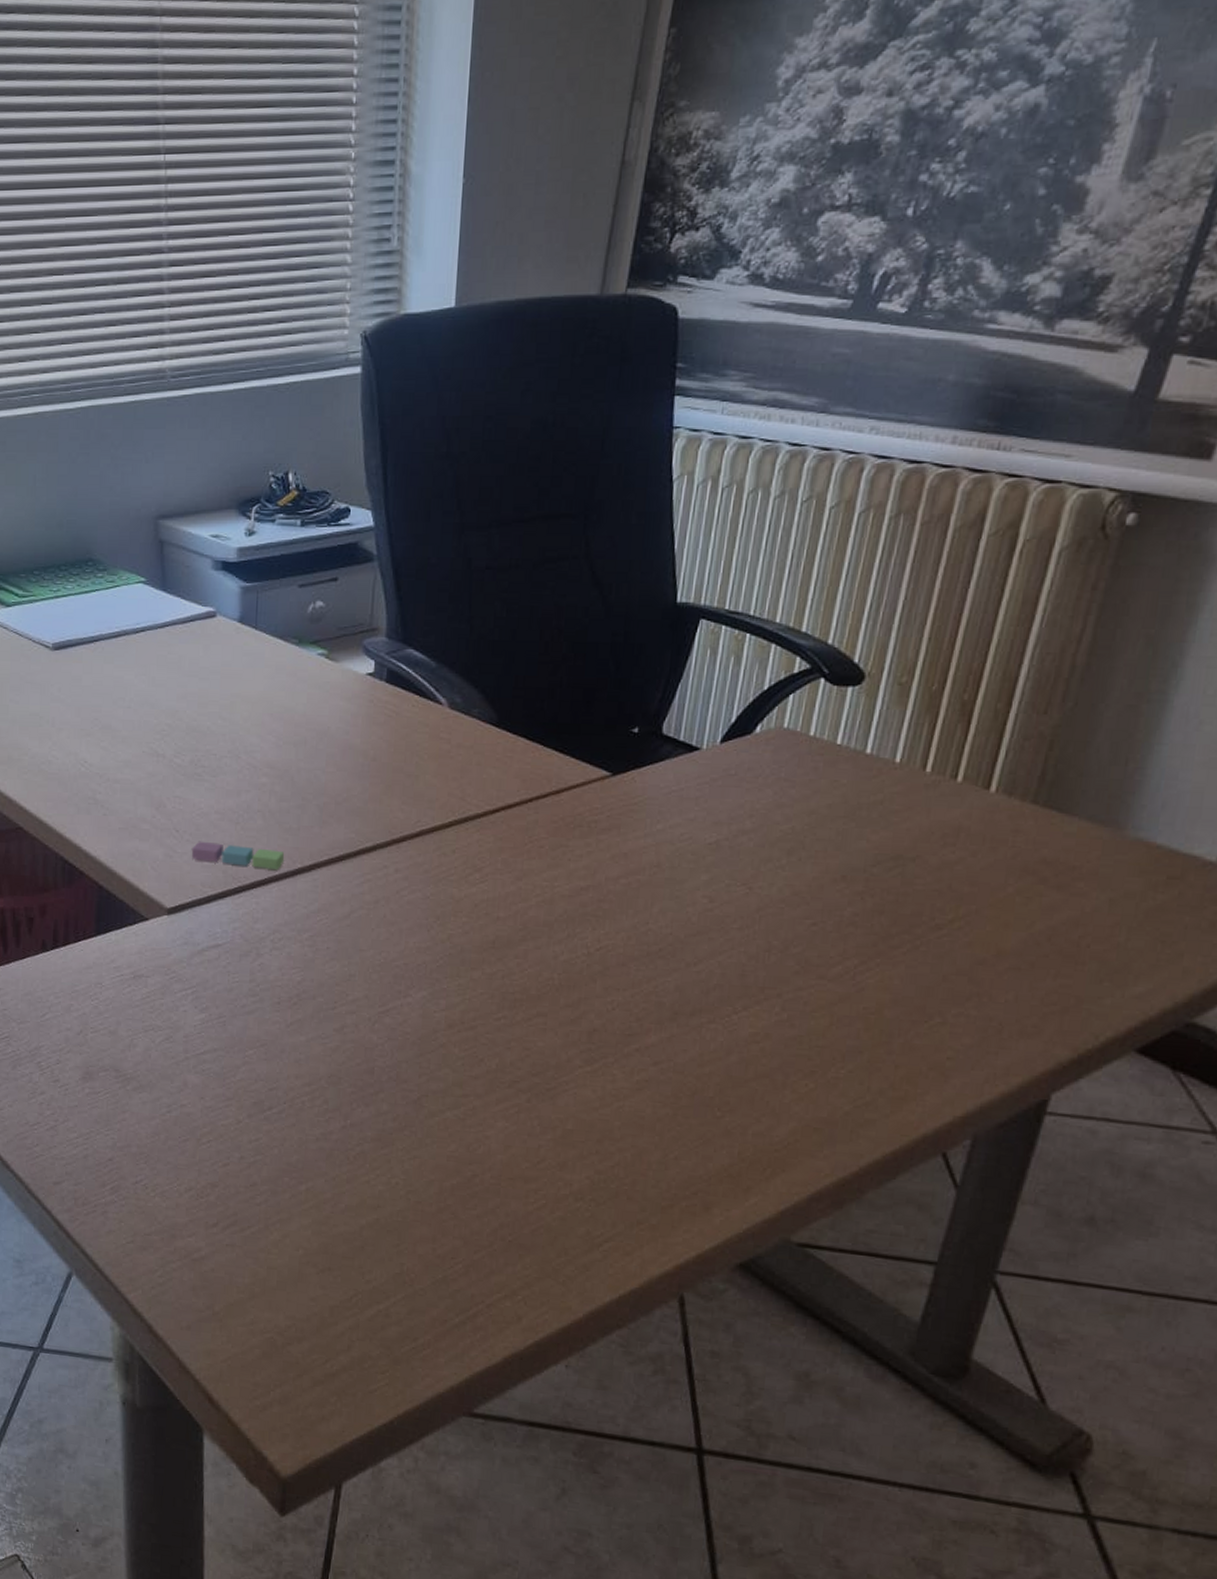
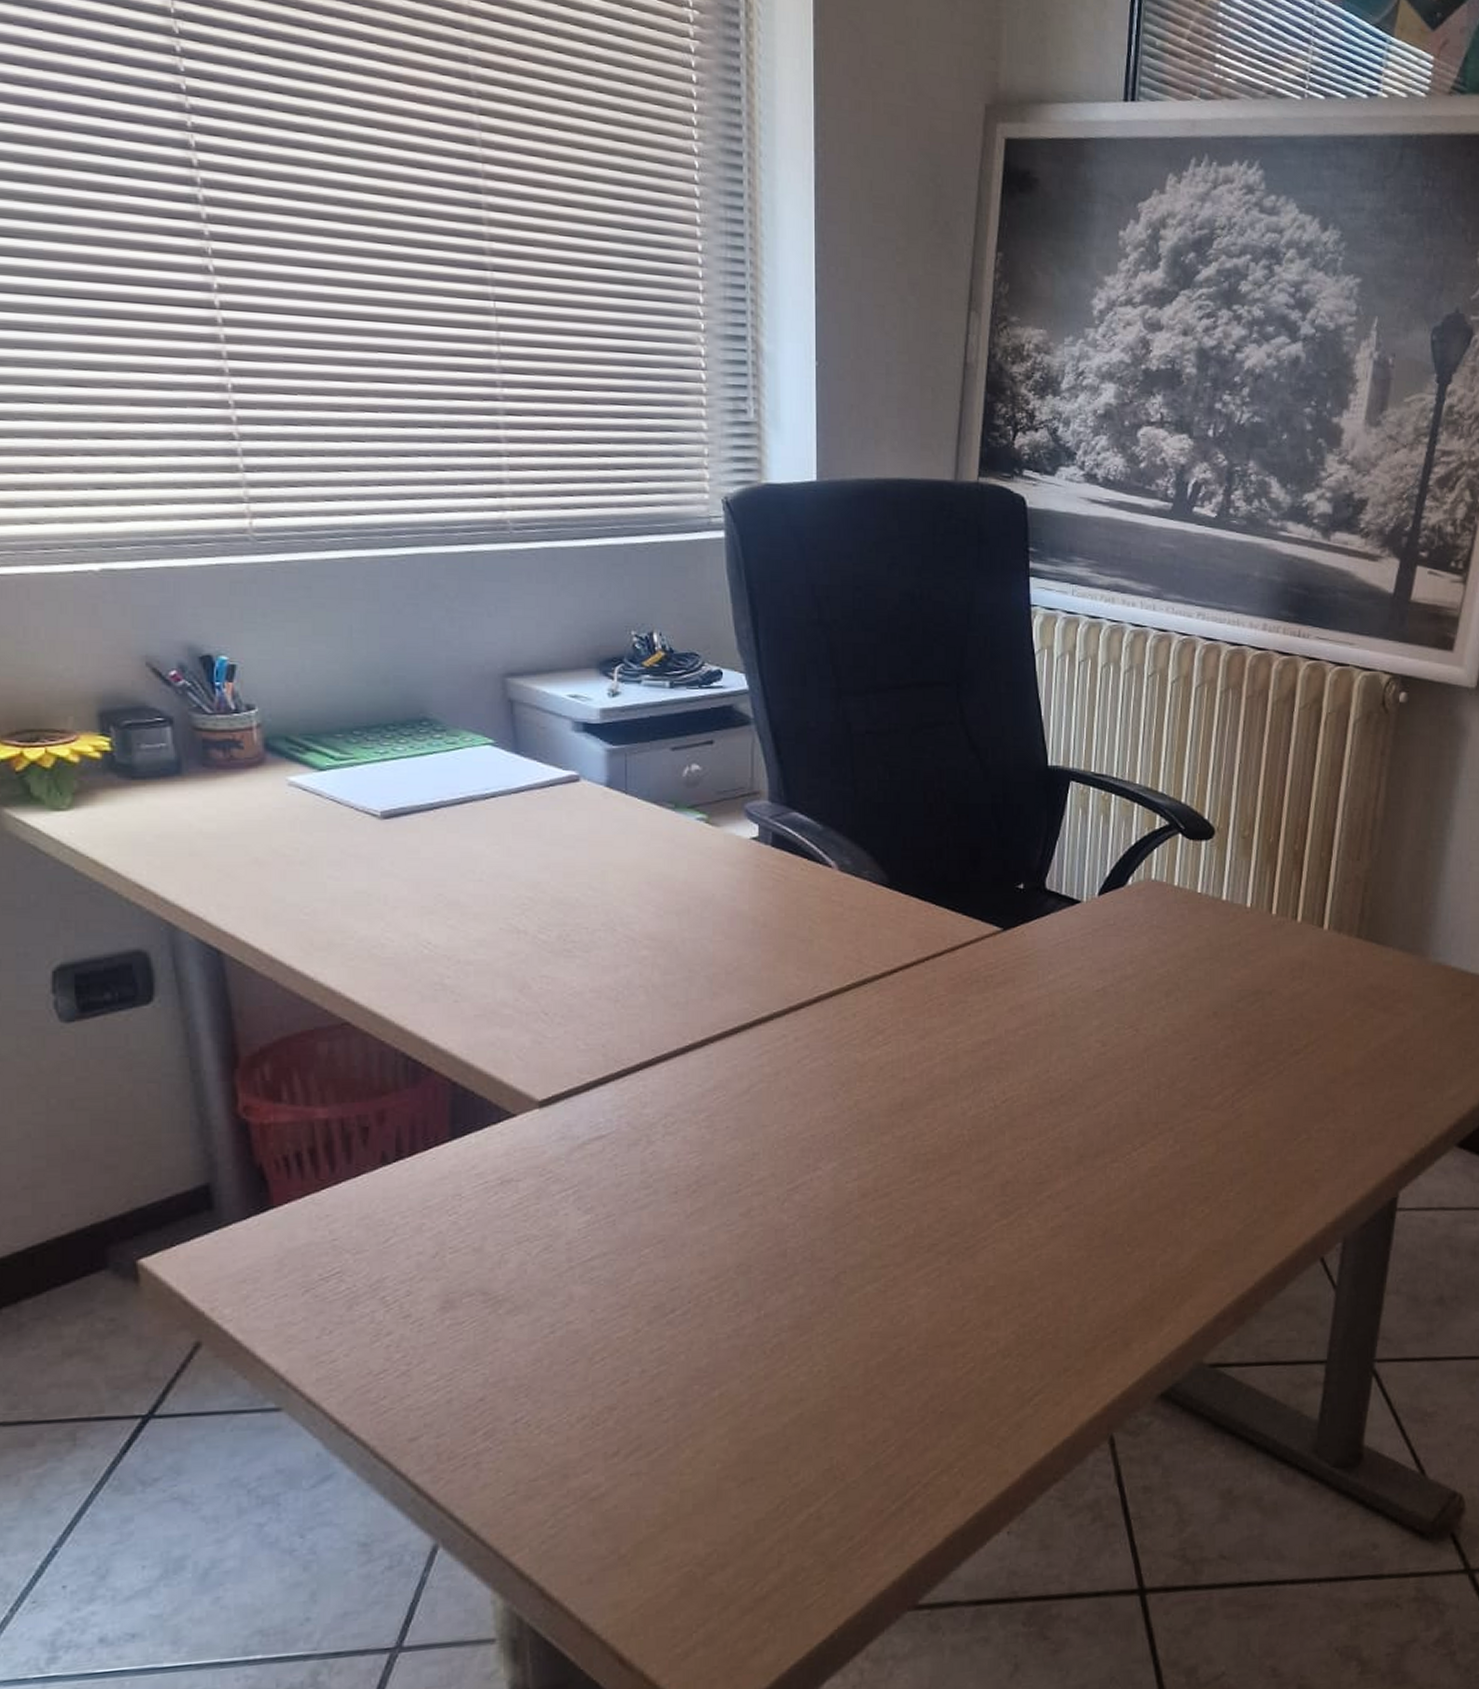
sticky notes: present [191,841,285,871] -> none [564,1023,673,1049]

